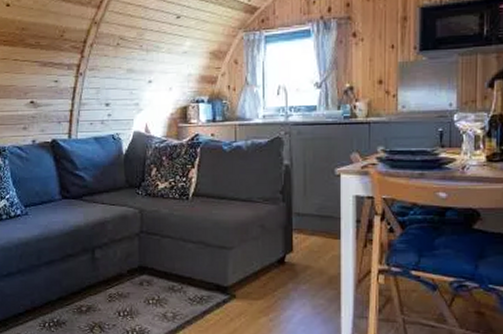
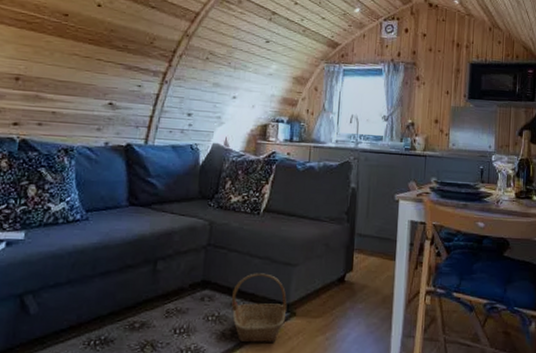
basket: none [169,257,226,324] -> present [231,273,287,342]

